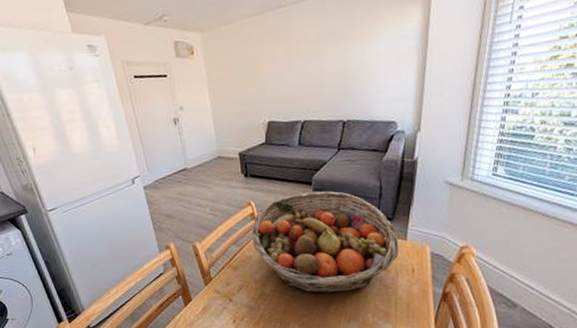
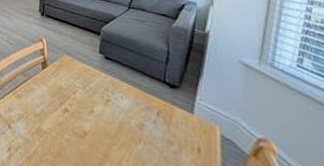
fruit basket: present [251,191,399,294] -> none [38,40,185,154]

